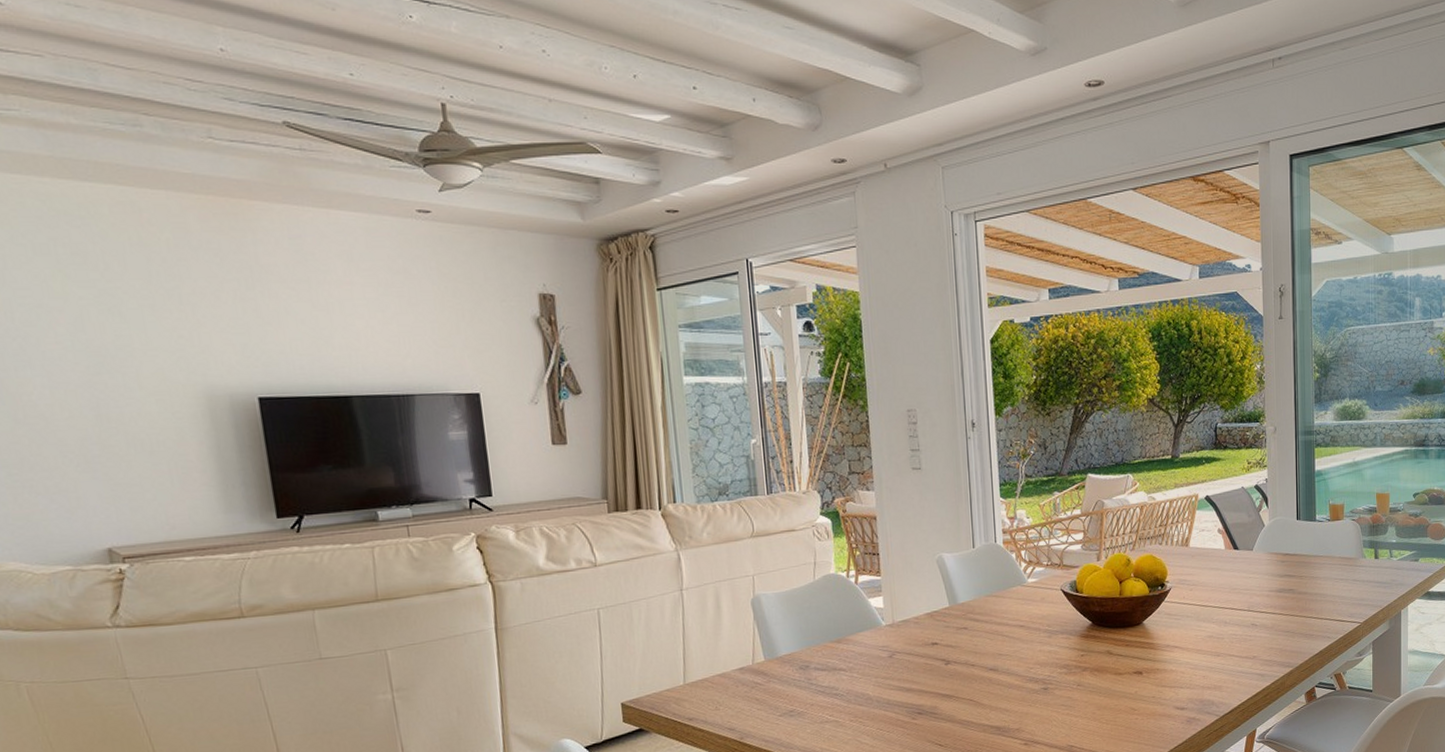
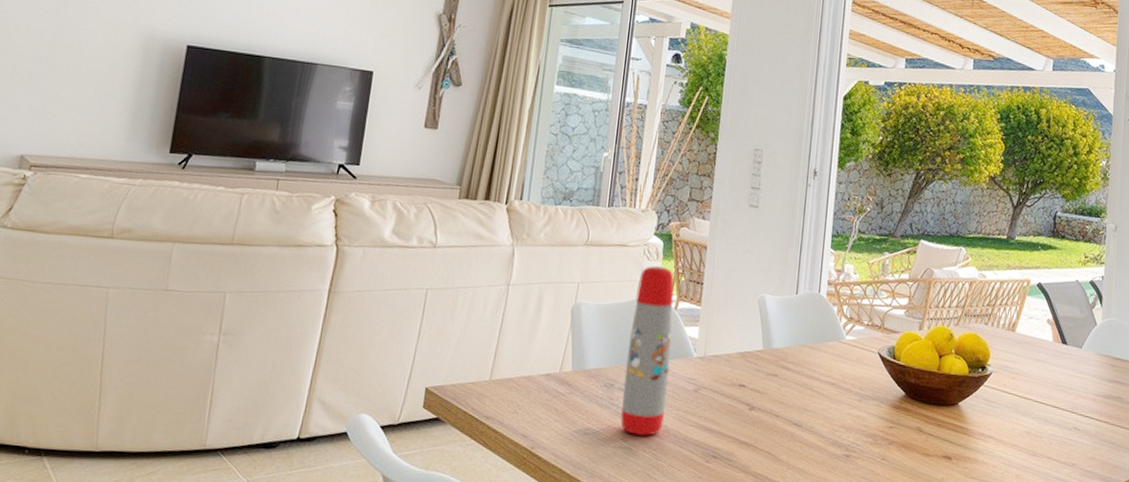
water bottle: none [814,544,865,708] -> present [620,266,674,436]

